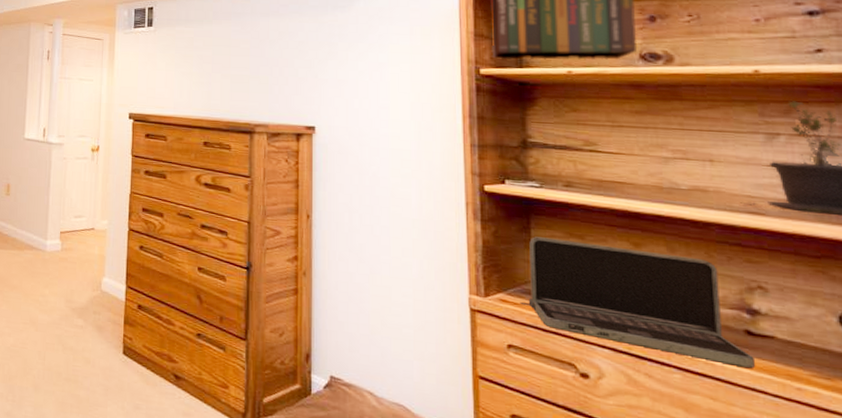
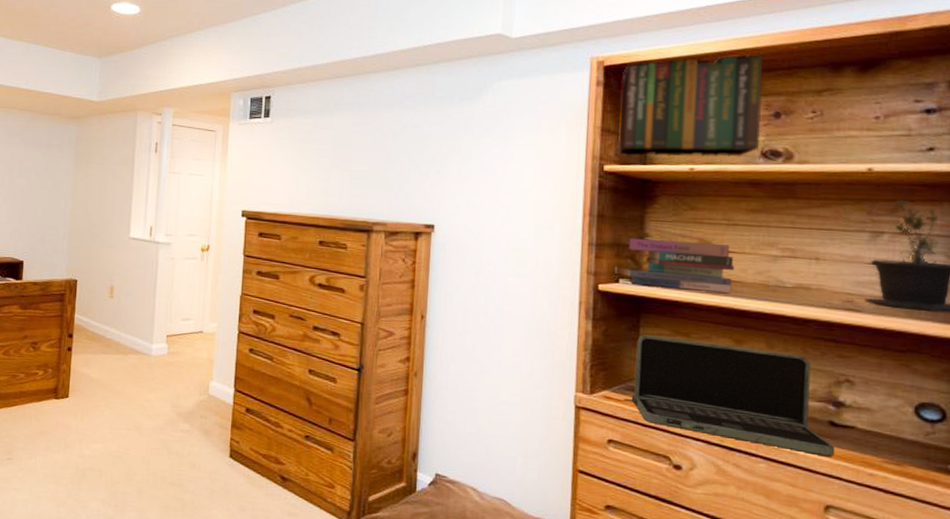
books: none [500,139,625,196] -> present [615,238,735,294]

